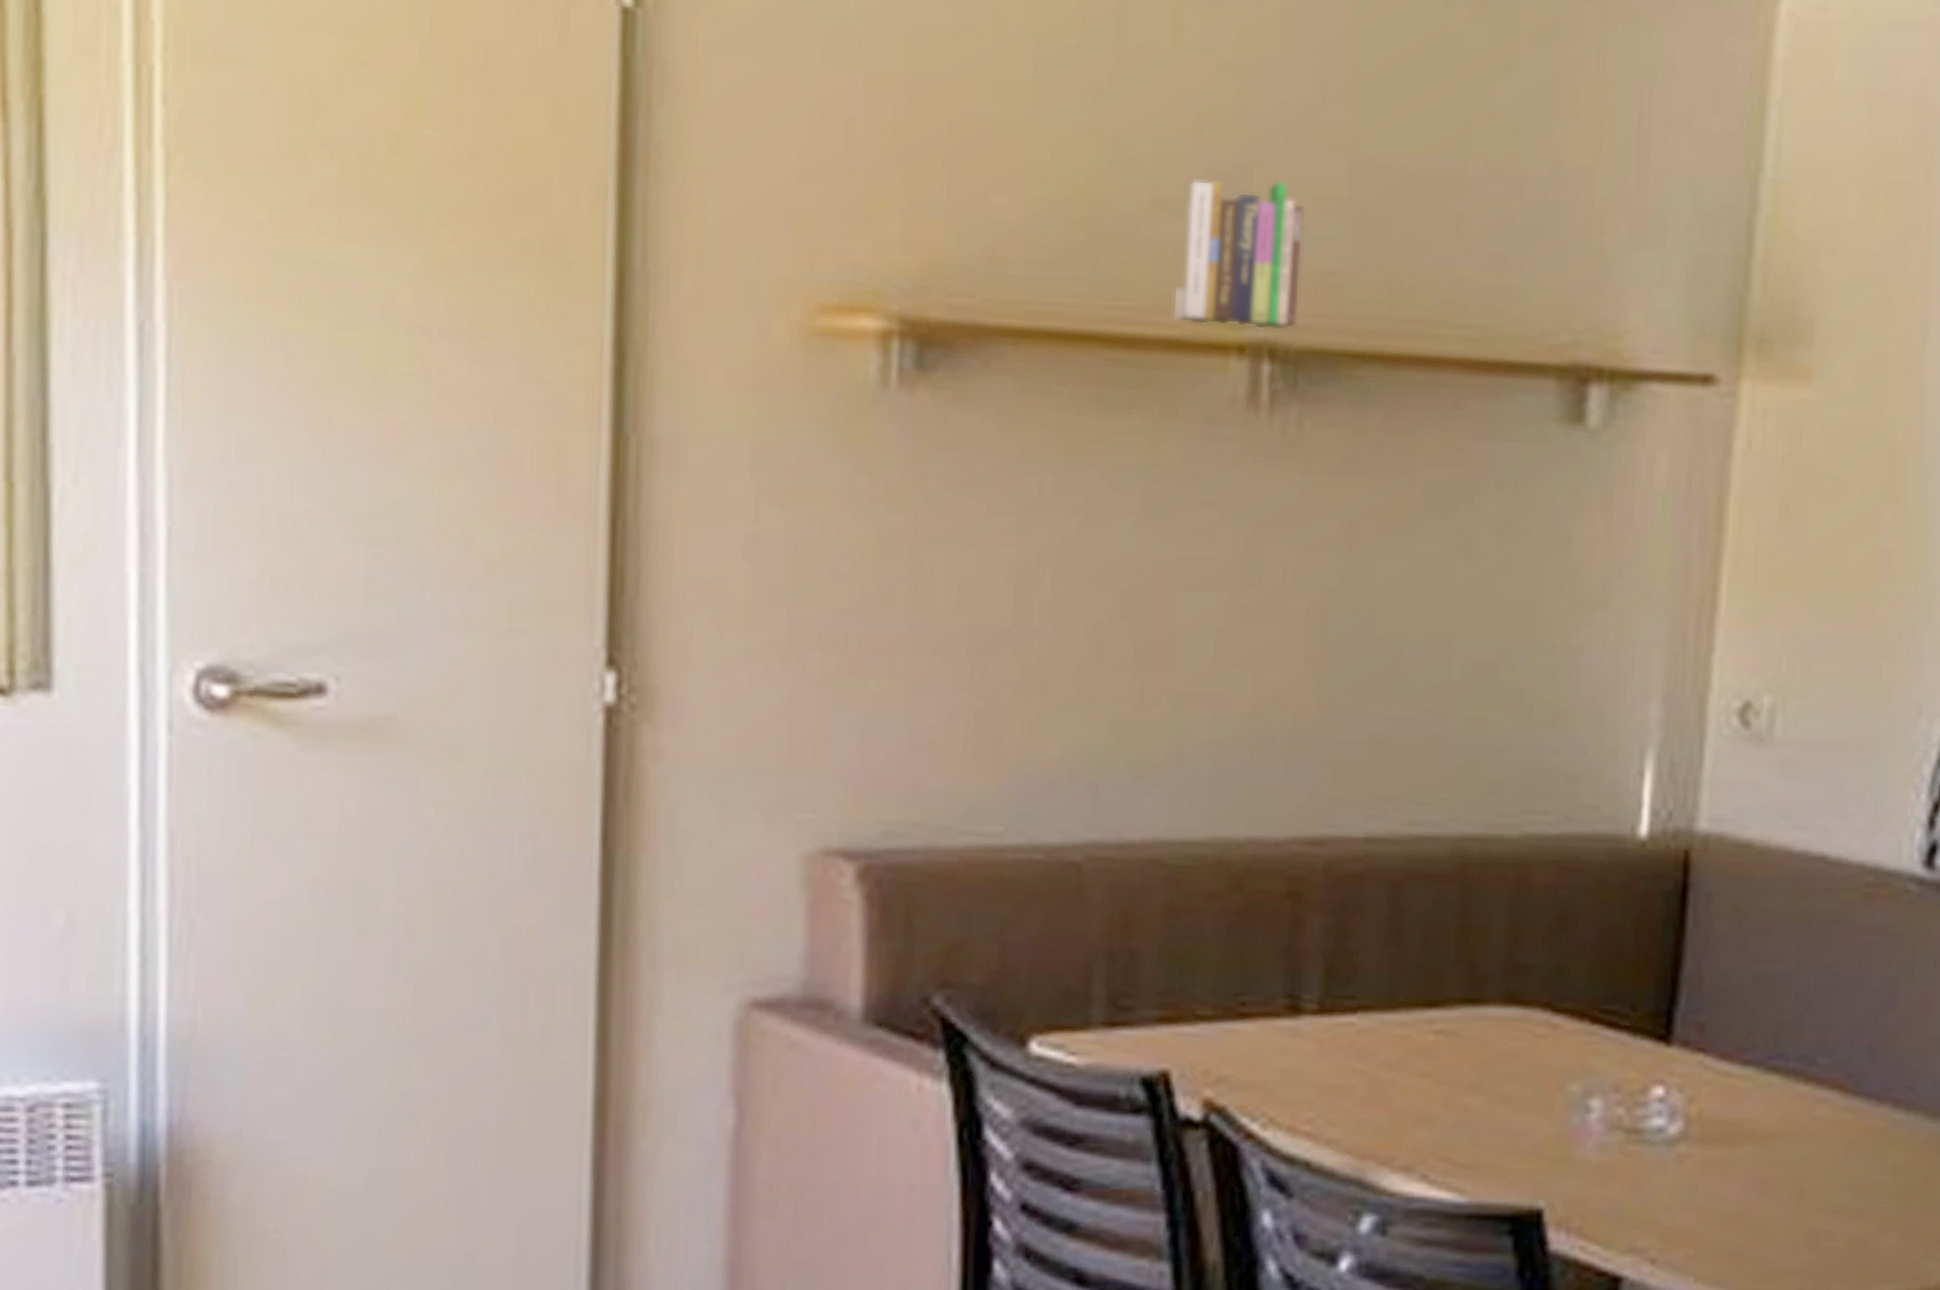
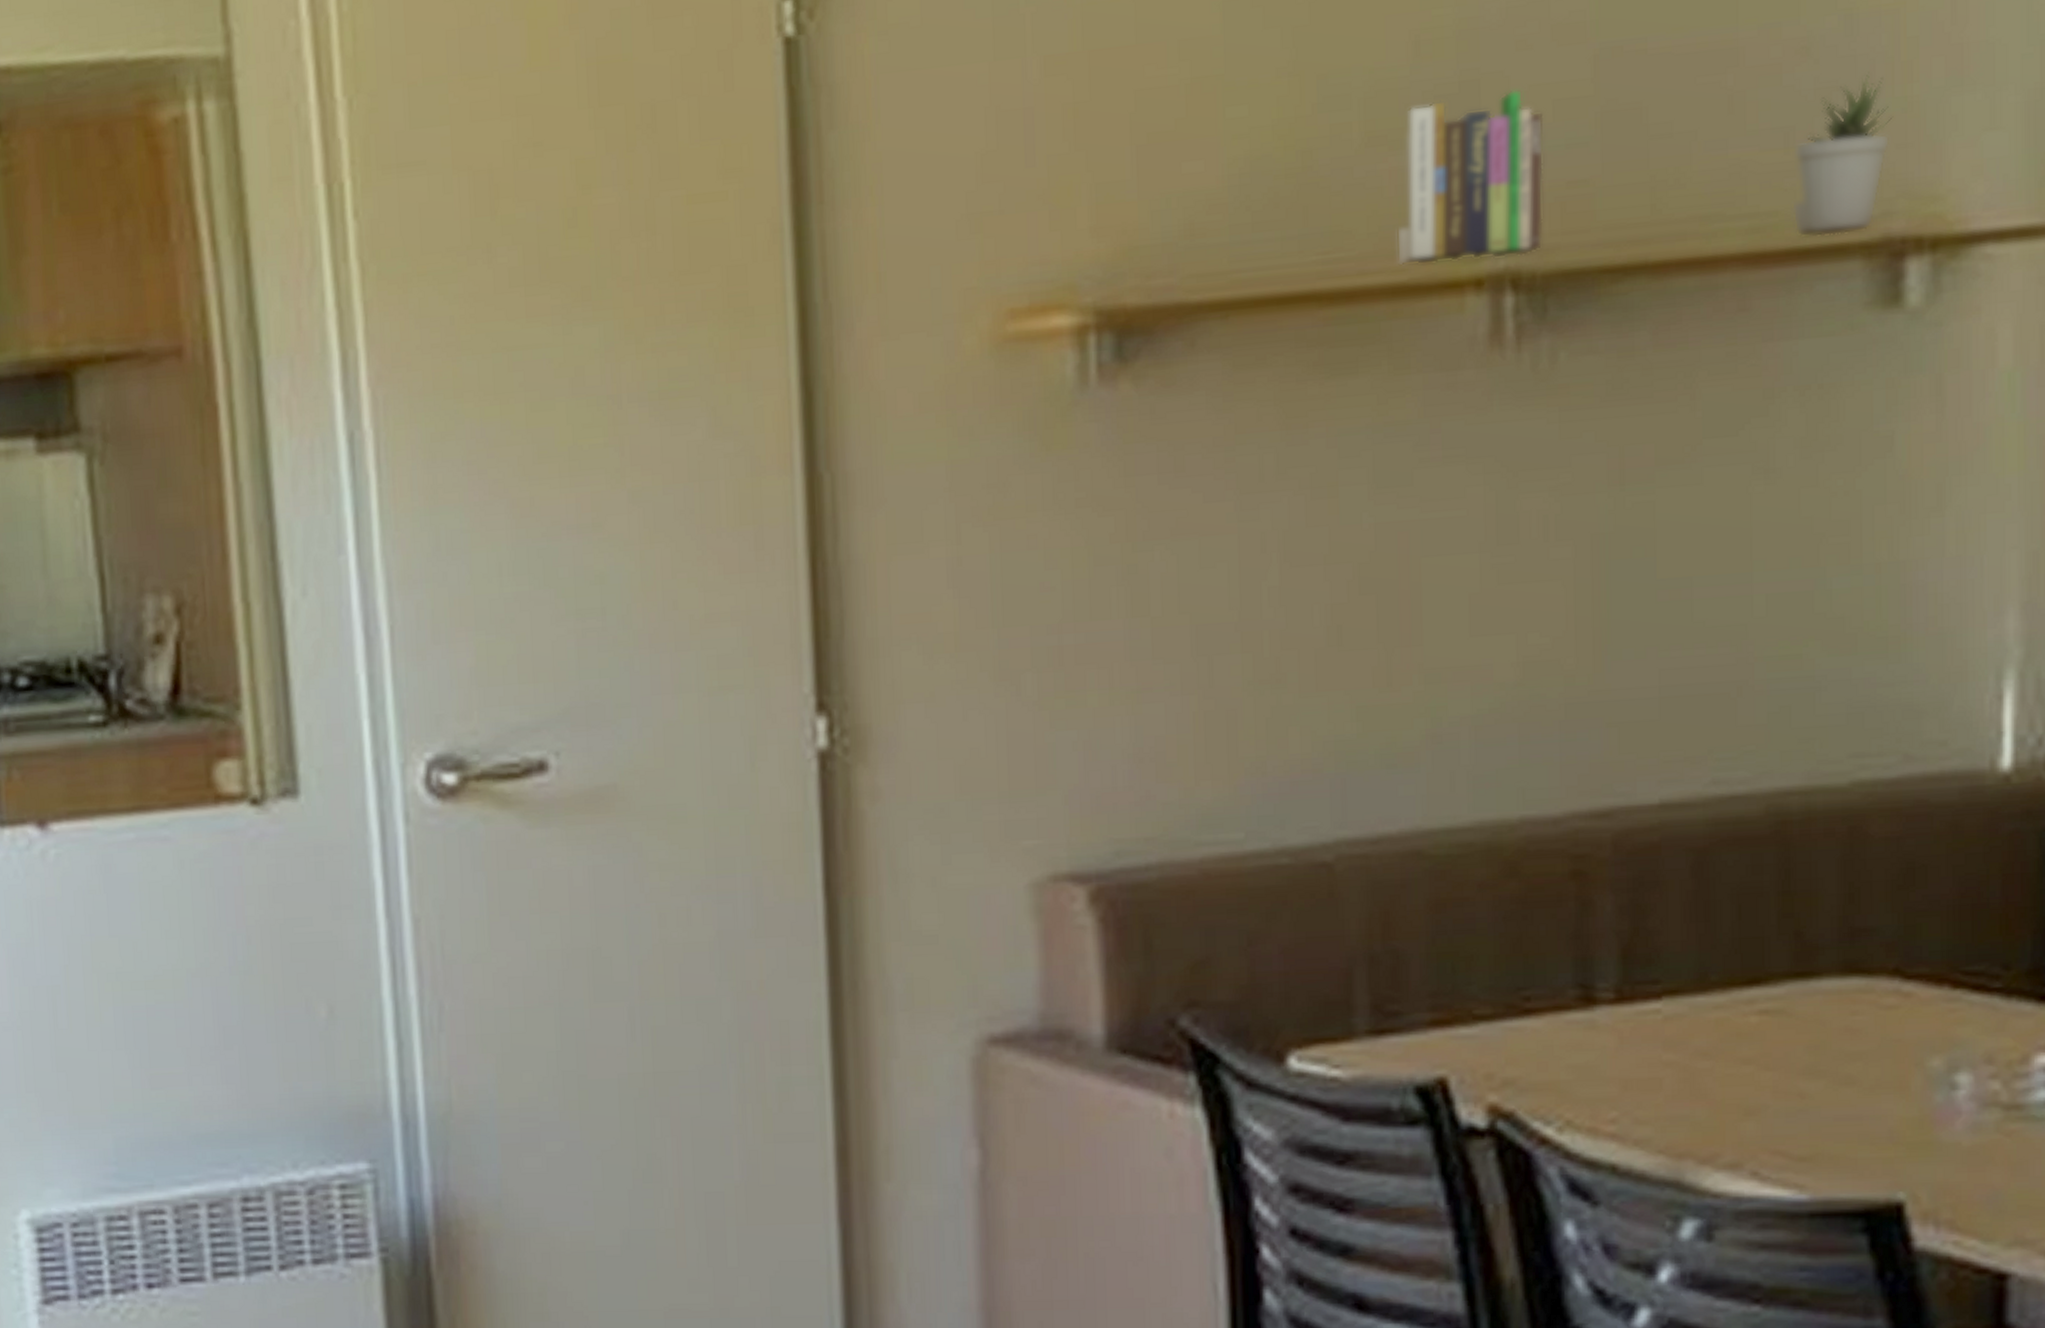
potted plant: none [1502,219,1586,356] -> present [1792,72,1893,238]

